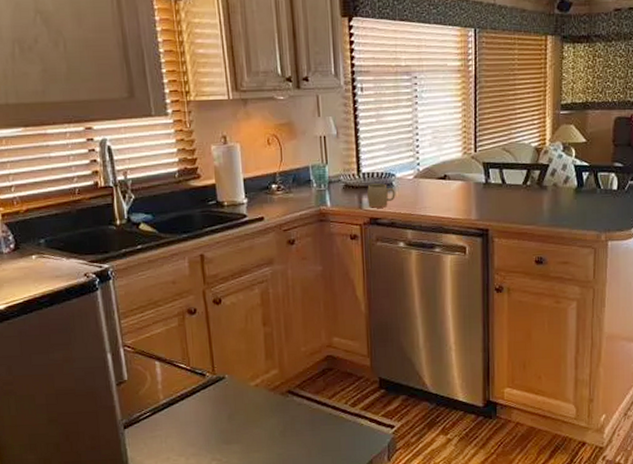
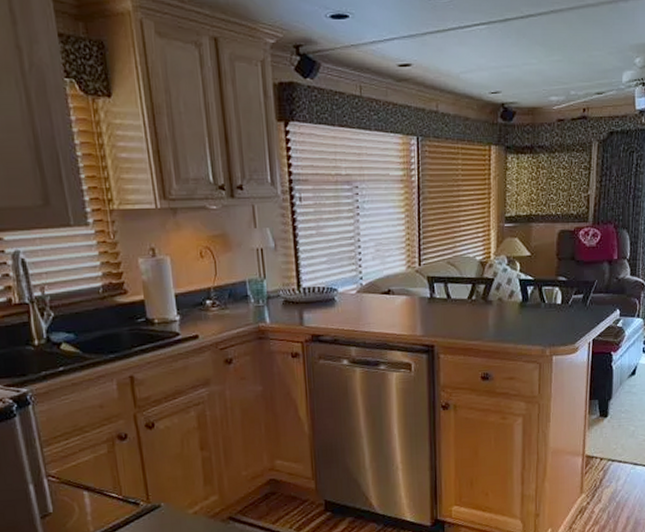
mug: present [367,183,396,208] -> none [308,298,338,325]

